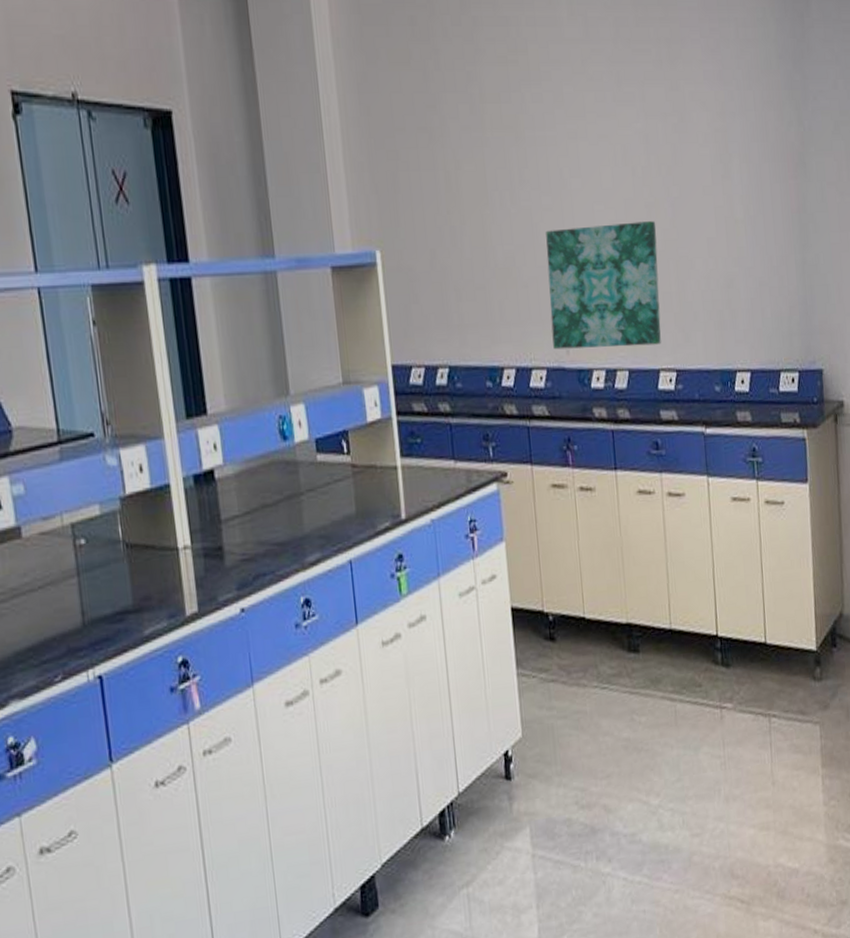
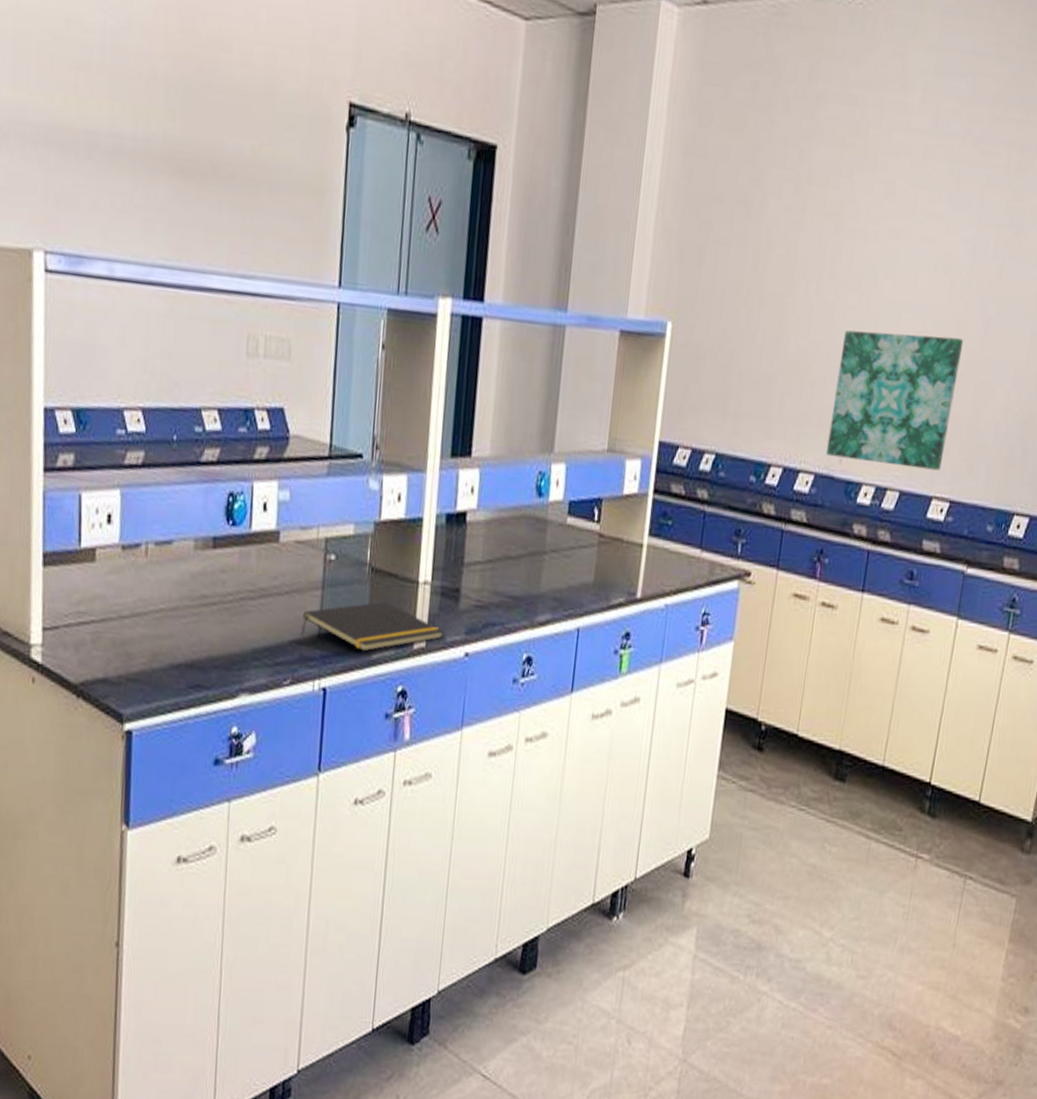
notepad: none [62,574,215,630] -> present [300,601,444,652]

